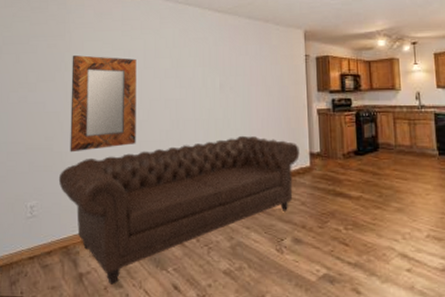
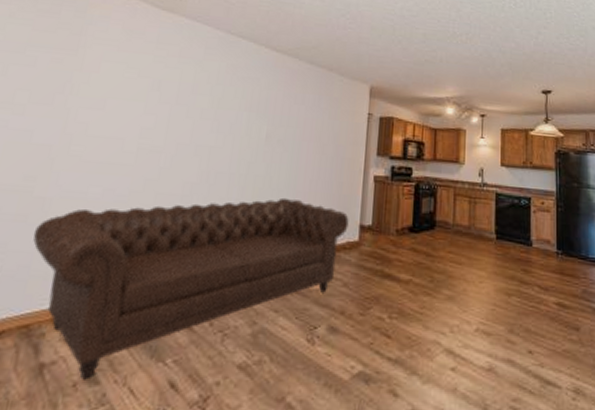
home mirror: present [70,55,136,153] -> none [57,77,168,200]

